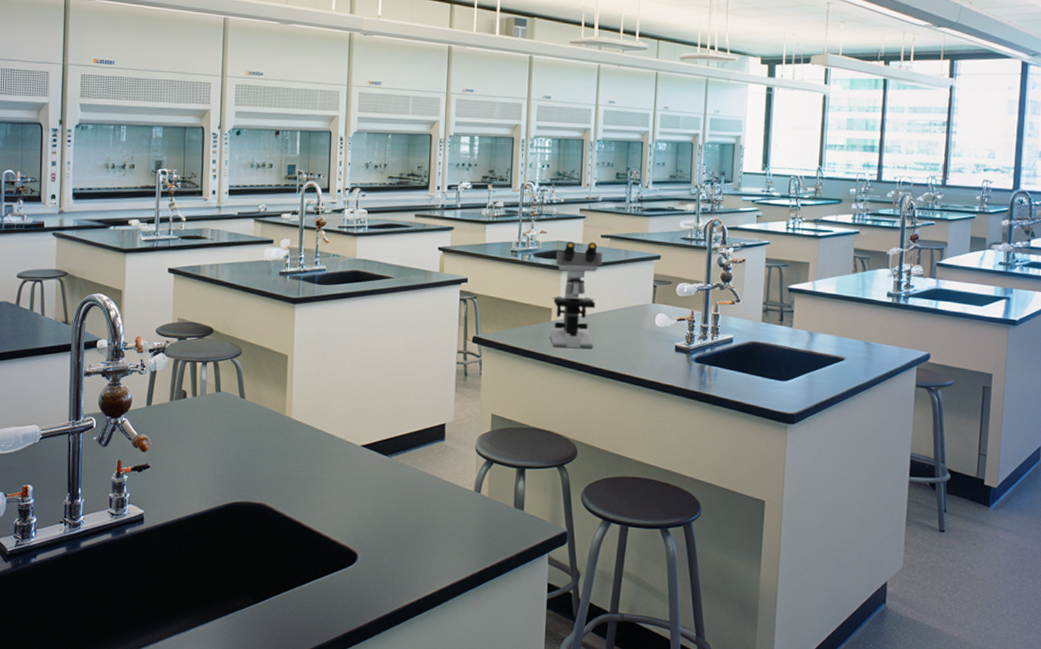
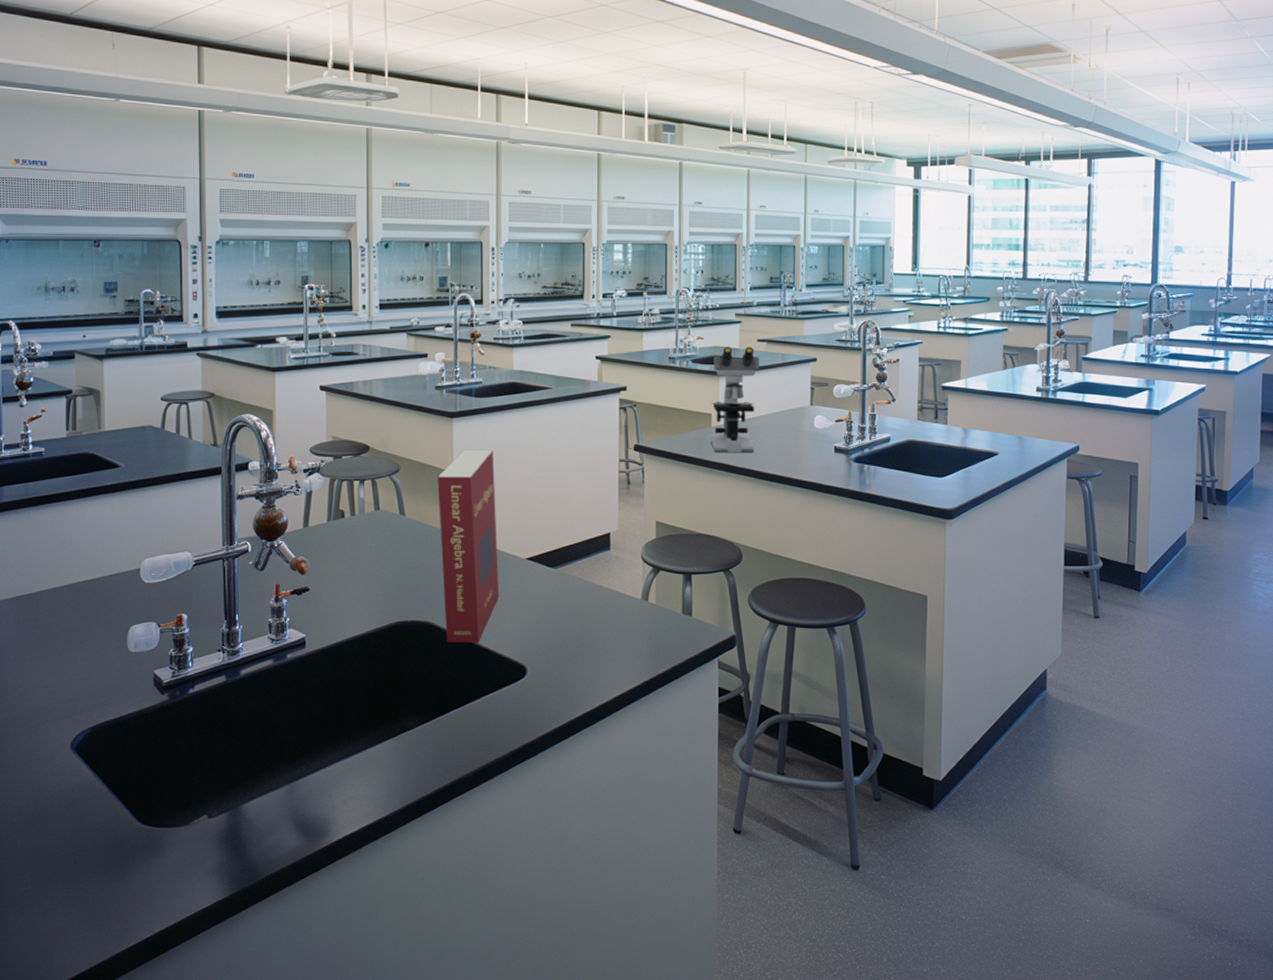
book: none [277,335,334,527] -> present [437,449,499,643]

